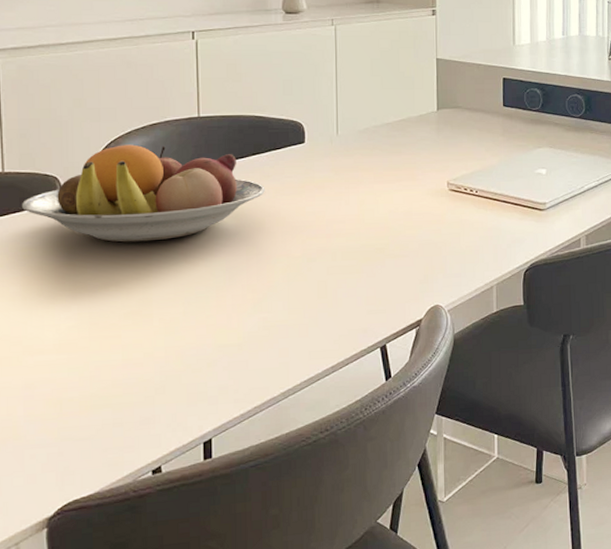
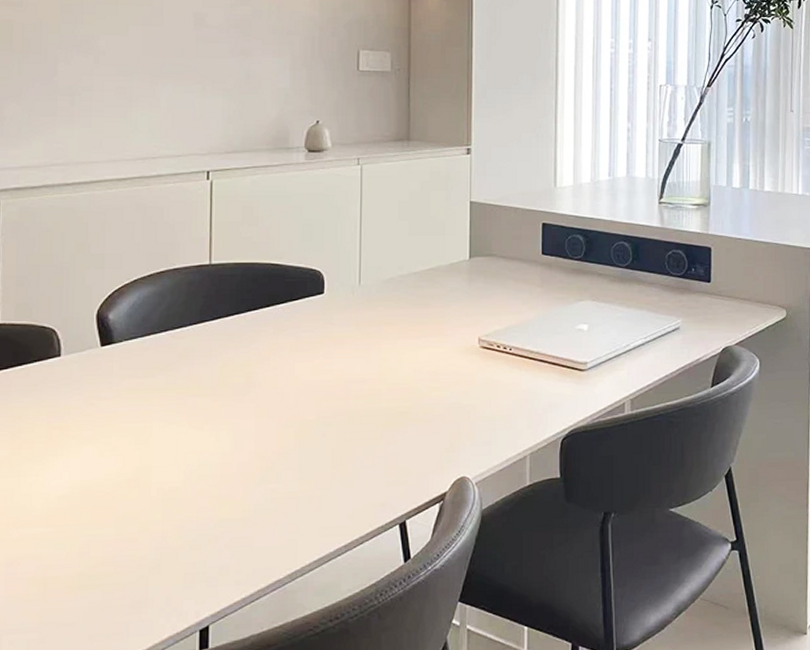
fruit bowl: present [22,144,265,242] -> none [15,294,279,402]

